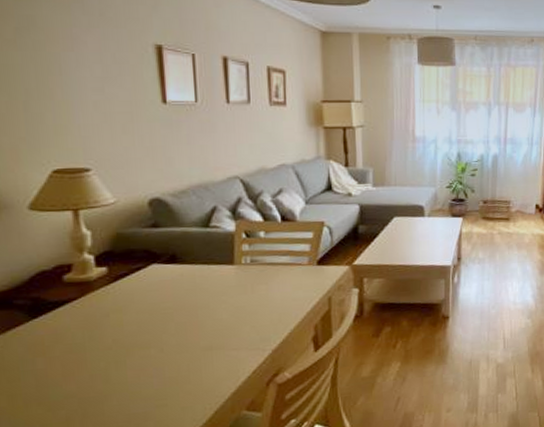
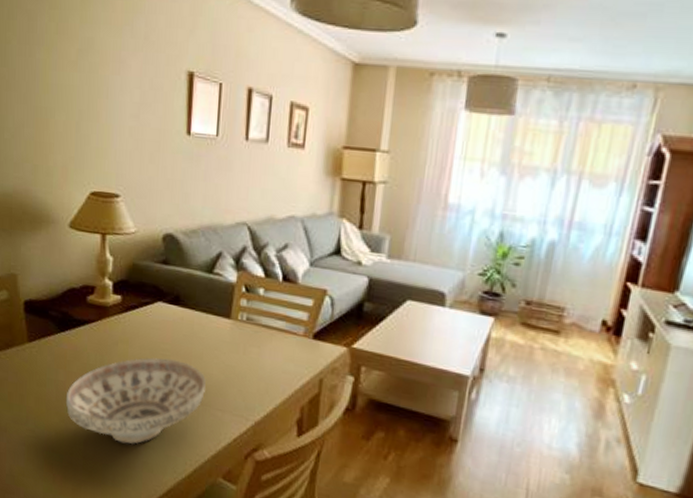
decorative bowl: none [49,315,217,411] -> present [65,357,206,445]

